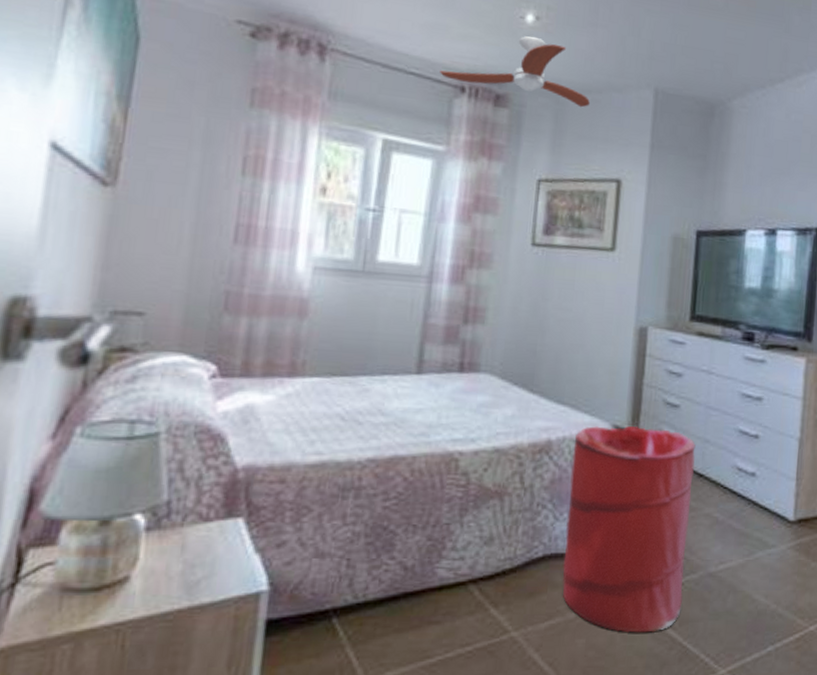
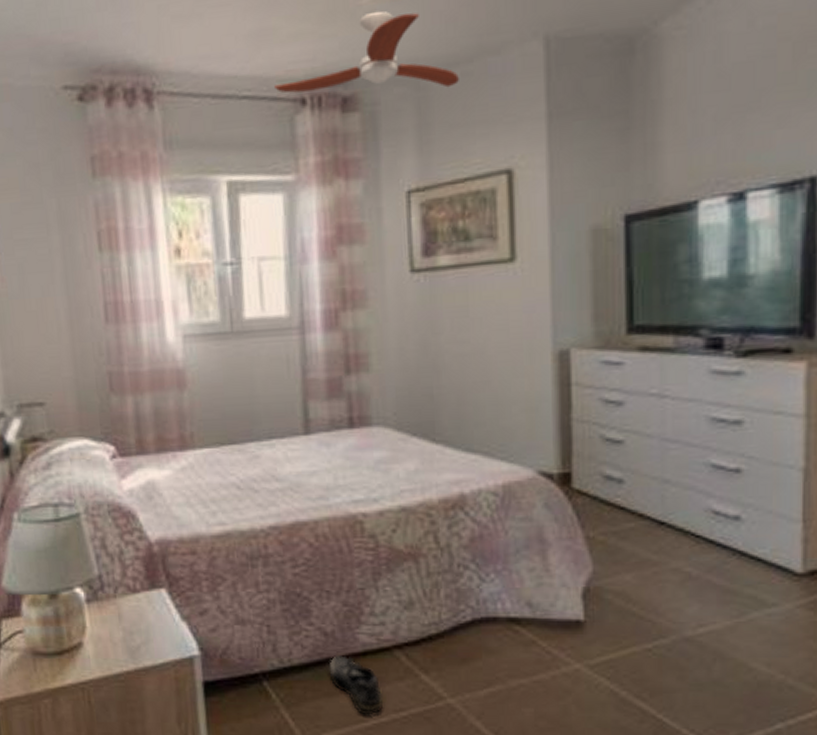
shoe: none [403,590,452,651] -> present [329,655,383,715]
laundry hamper: present [562,426,696,633] -> none [492,471,653,703]

